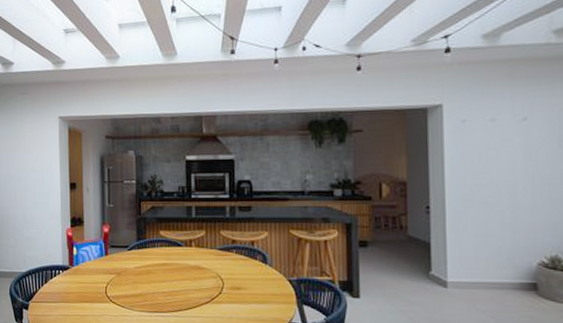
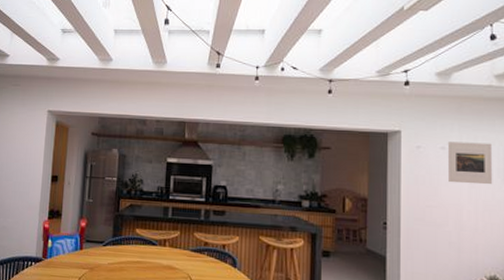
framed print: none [497,109,553,158] -> present [447,141,493,185]

